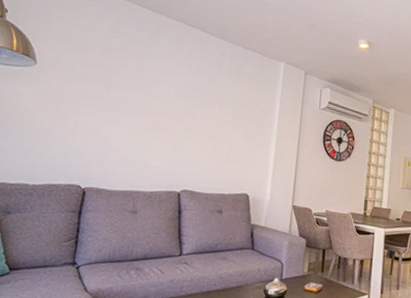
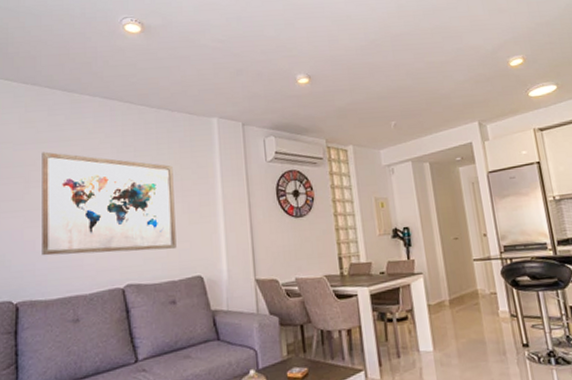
wall art: none [112,61,239,168] -> present [42,151,177,256]

